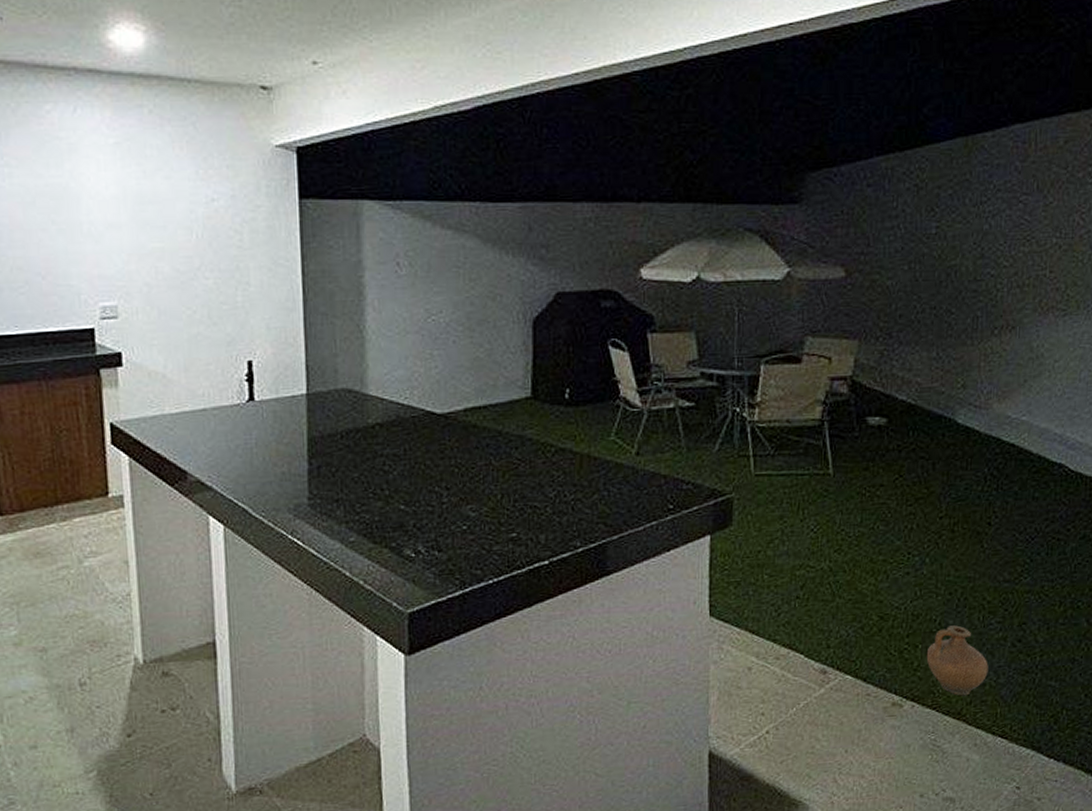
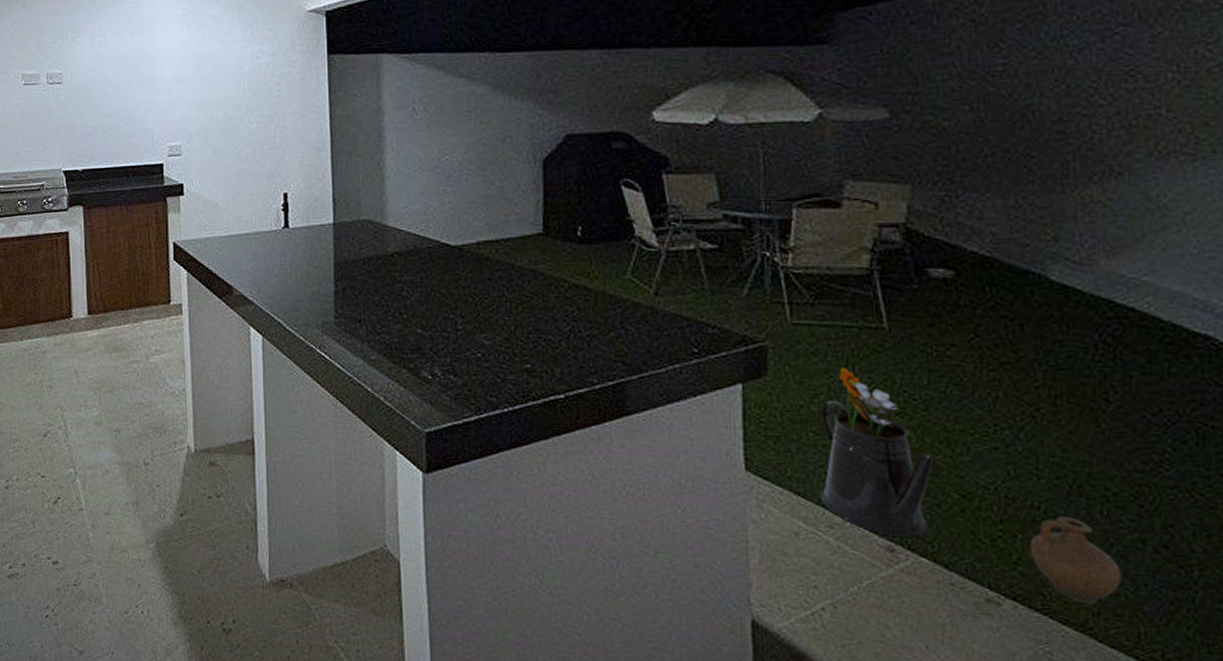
watering can: none [771,513,860,660] -> present [821,368,933,537]

